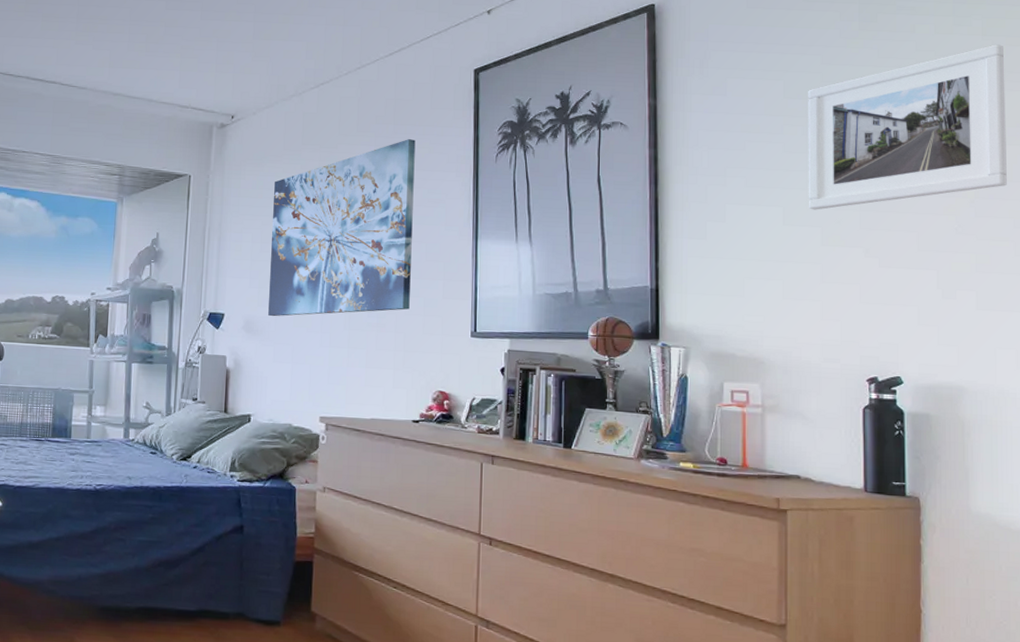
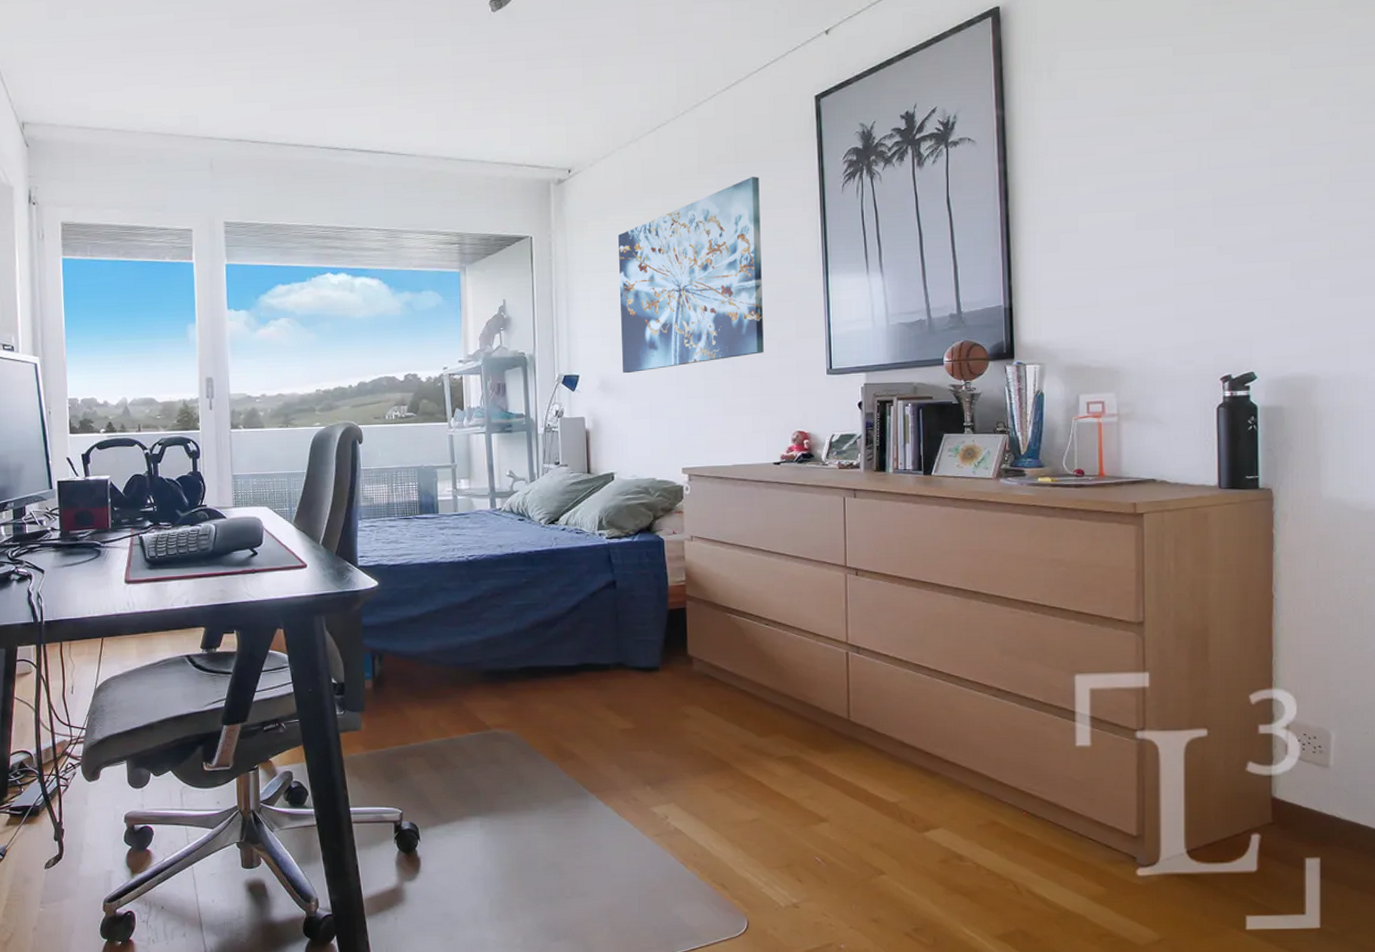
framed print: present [808,44,1007,210] -> none [1160,16,1363,211]

